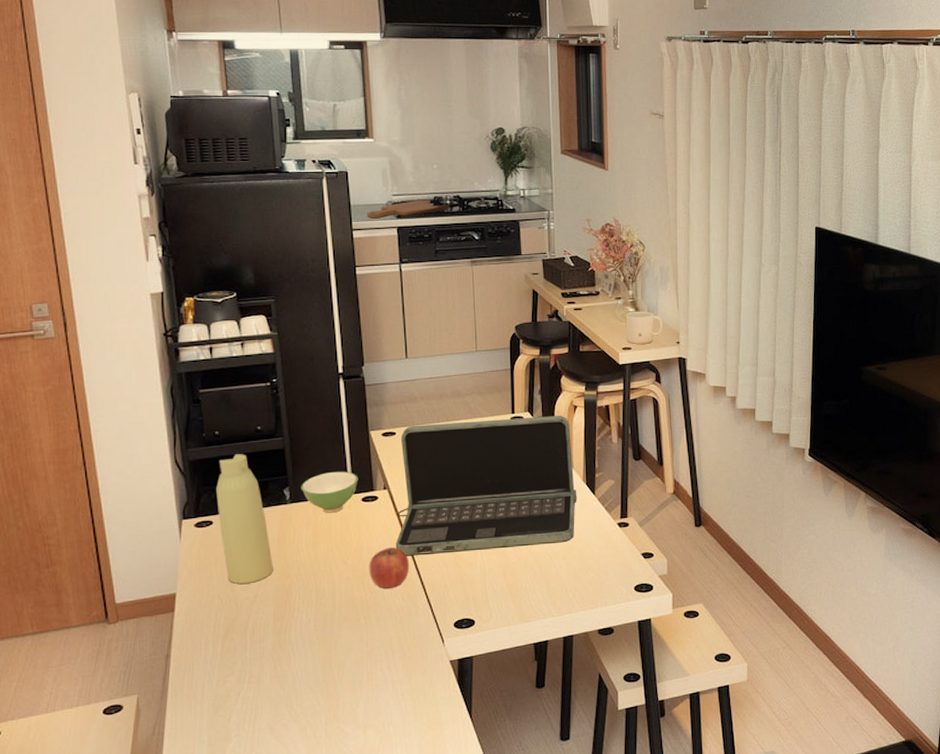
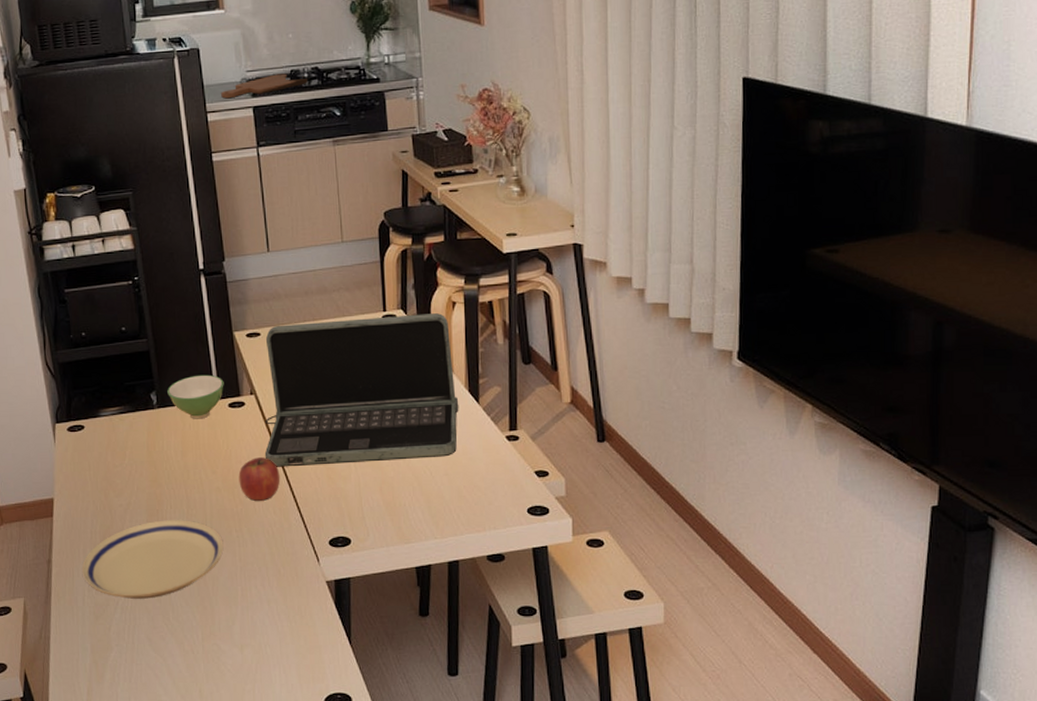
plate: none [202,609,351,689] -> present [81,520,224,599]
water bottle: present [216,454,273,584] -> none [85,356,144,490]
mug: present [625,311,663,344] -> none [509,189,554,229]

